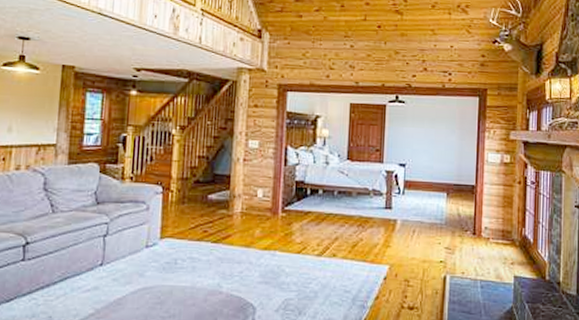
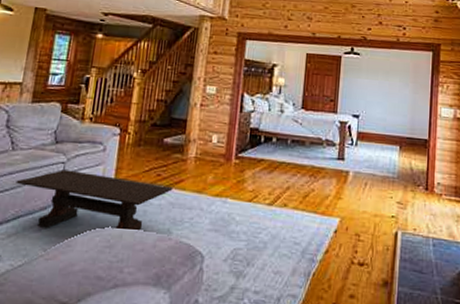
coffee table: none [59,230,221,288] -> present [15,169,173,233]

